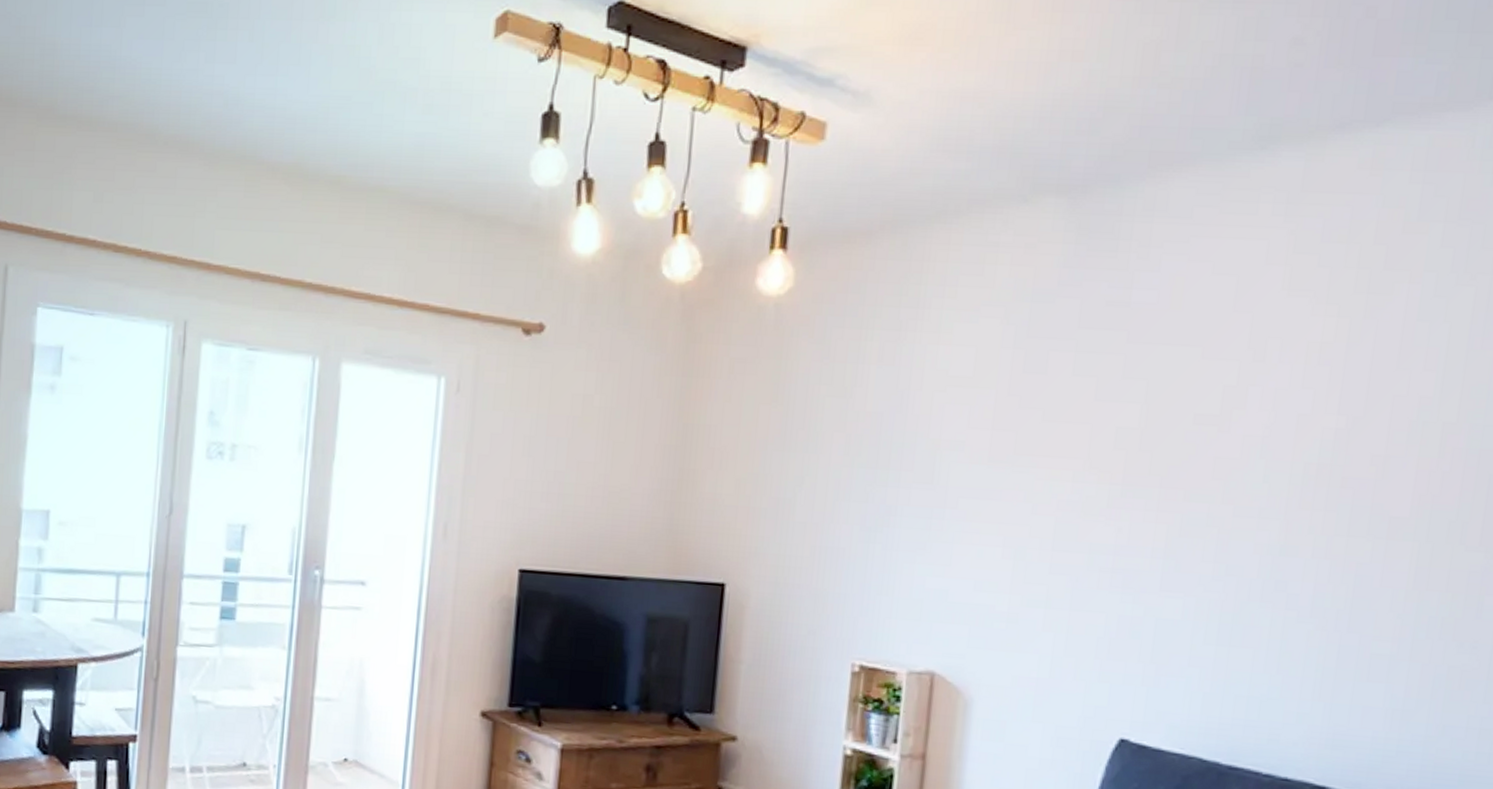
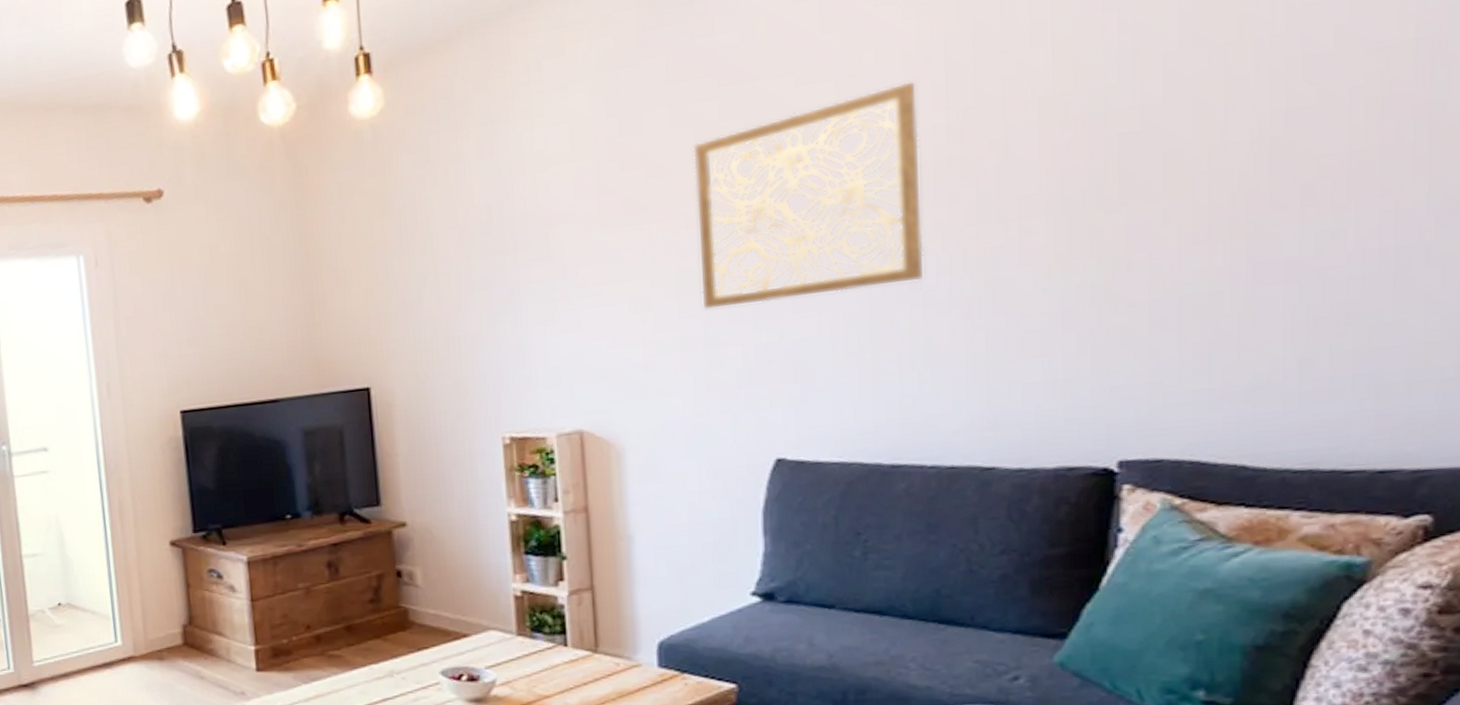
wall art: none [1075,378,1313,582] -> present [693,81,924,310]

